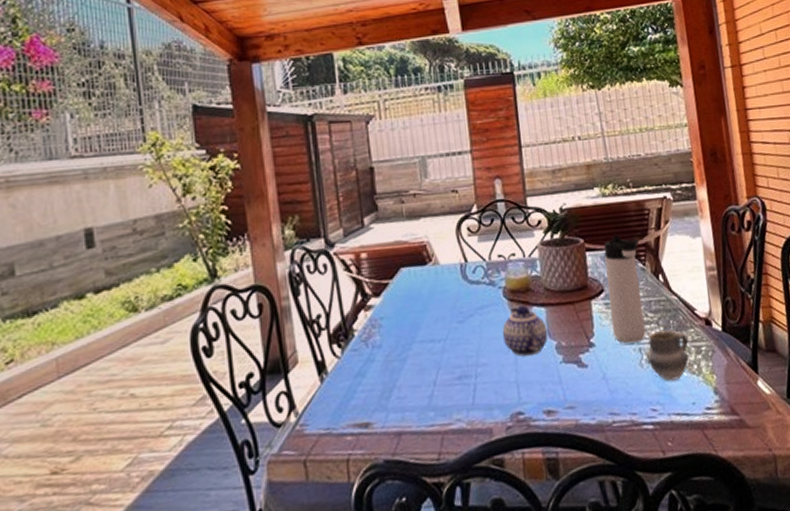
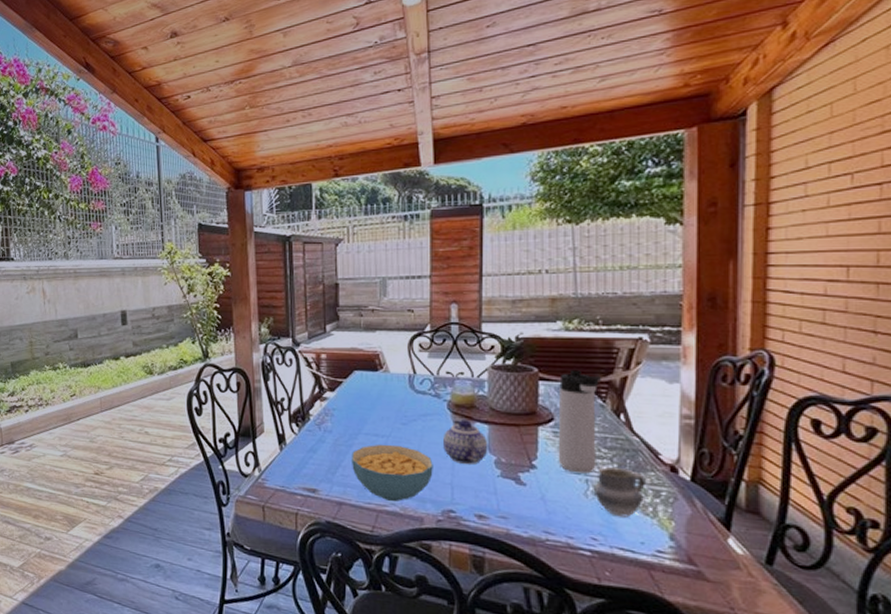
cereal bowl: none [406,348,497,418] -> present [351,444,433,502]

